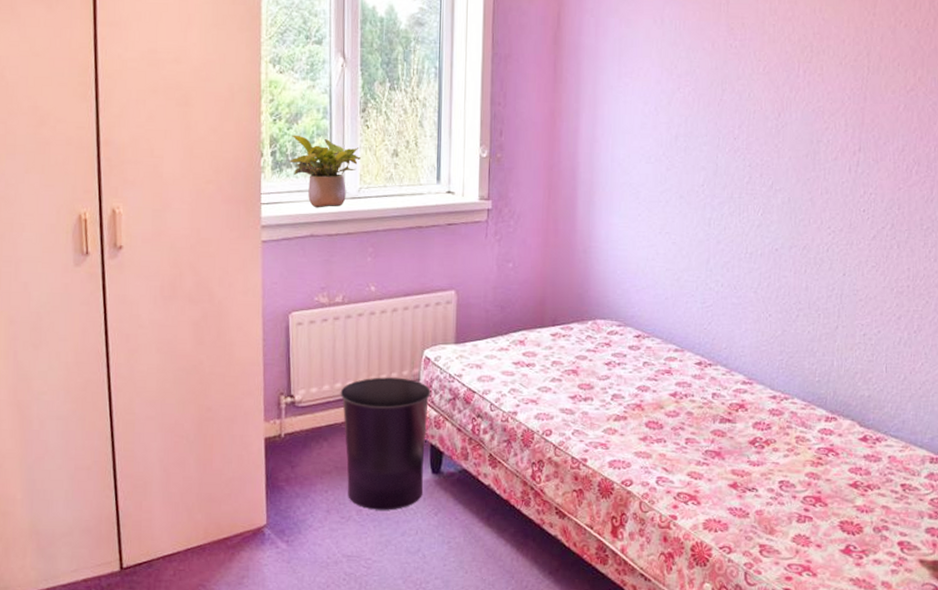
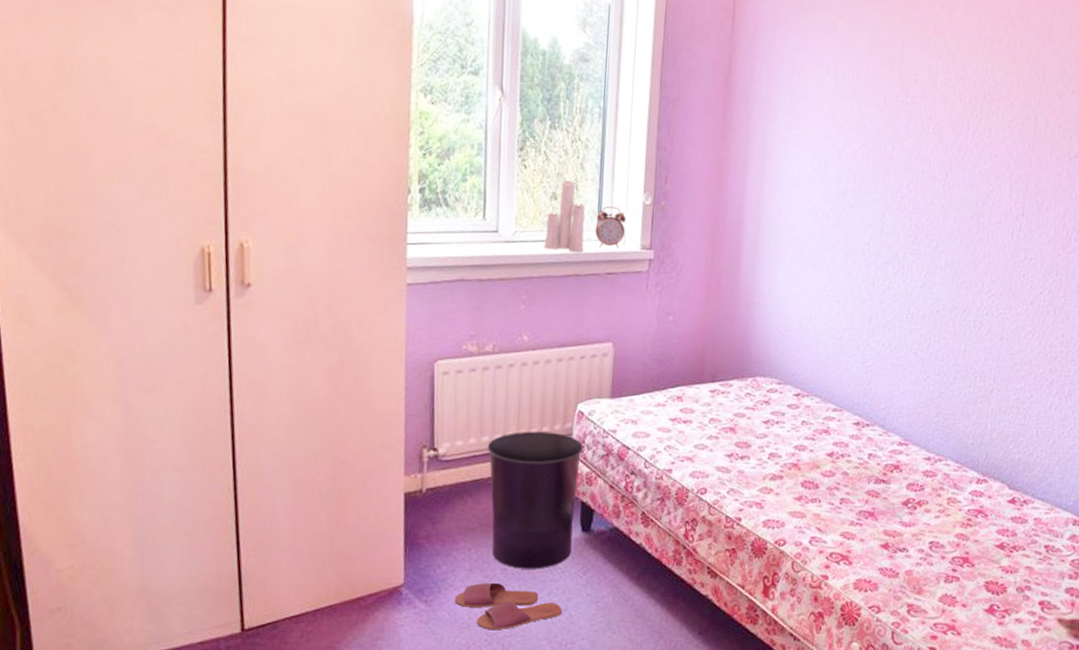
potted plant: present [290,134,361,208] -> none [440,171,517,251]
slippers: none [313,523,416,569] -> present [454,582,562,629]
candle: none [387,131,425,207] -> present [544,173,585,254]
alarm clock: none [435,160,465,200] -> present [595,206,627,249]

